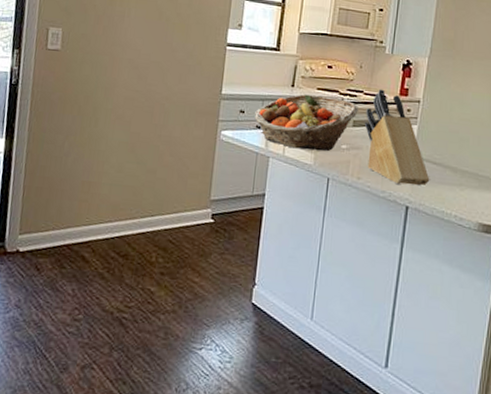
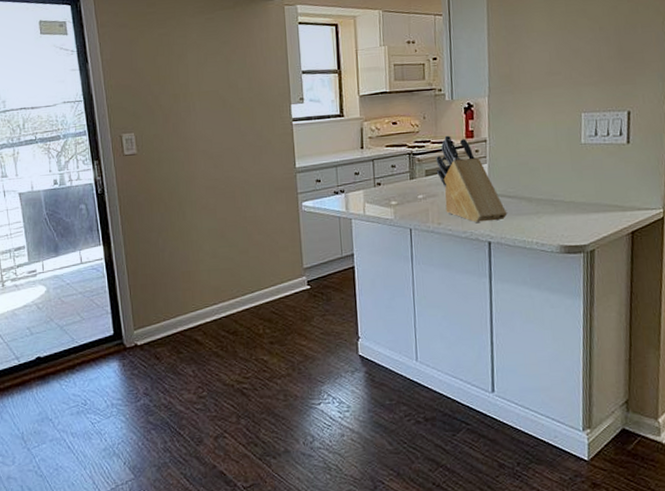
fruit basket: present [254,94,359,151] -> none [331,152,429,207]

